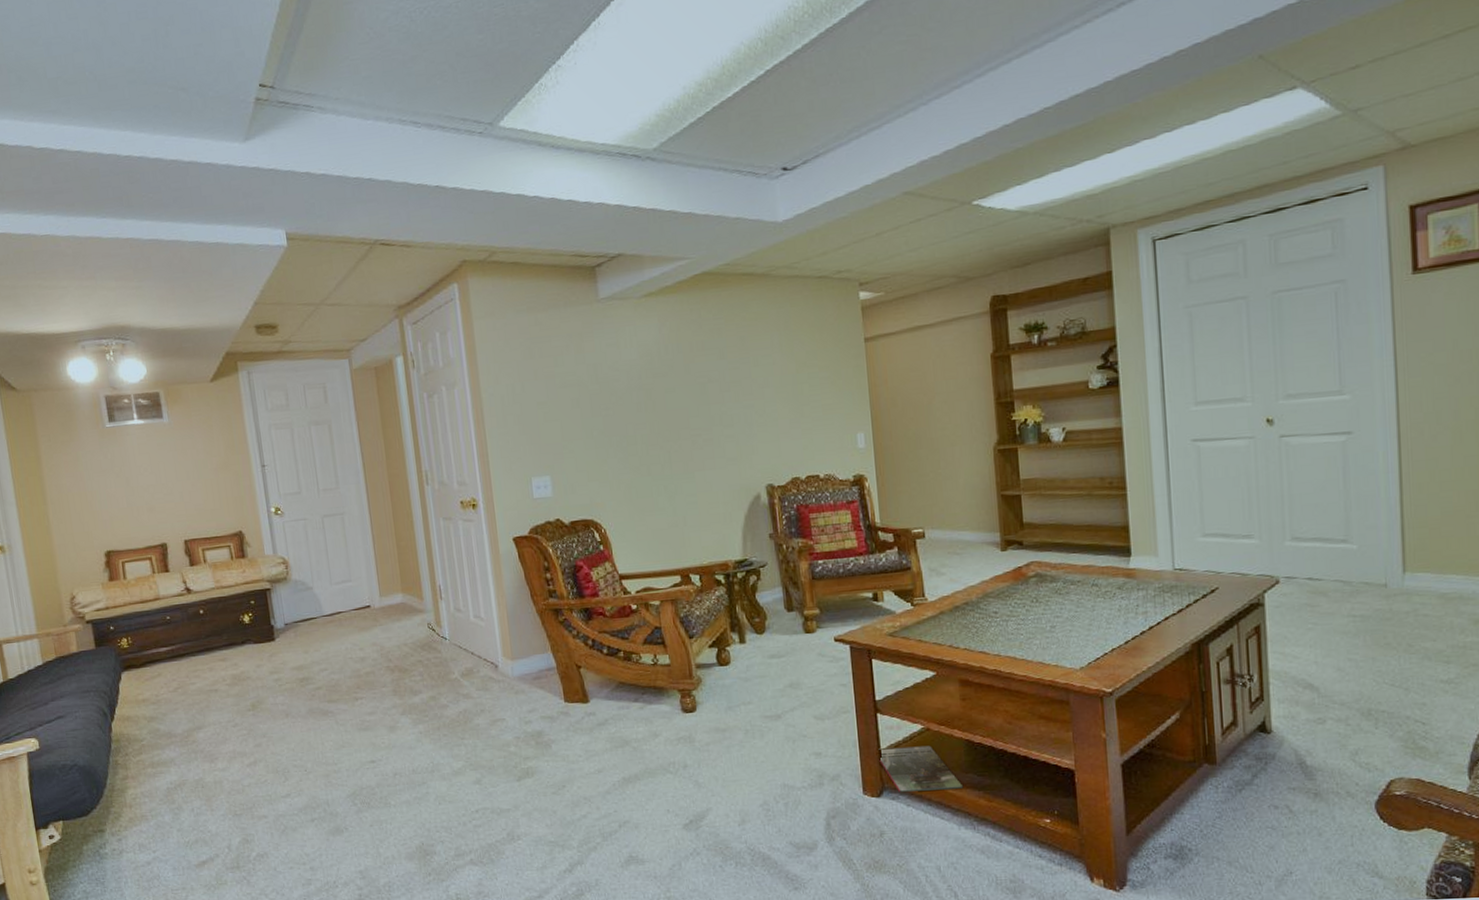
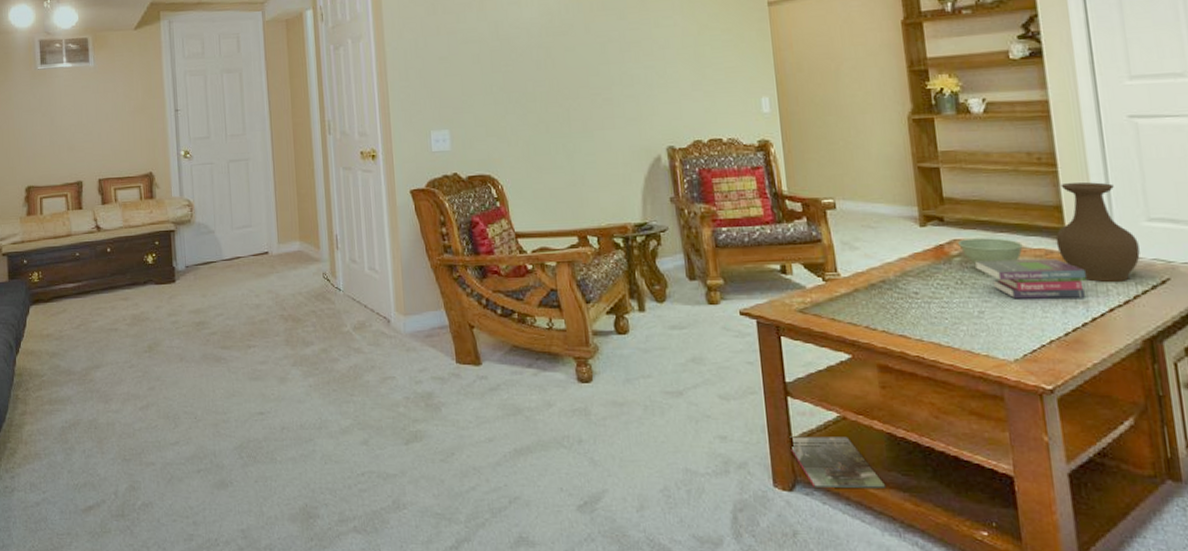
bowl: none [1034,558,1093,583] -> present [957,238,1023,264]
books: none [1050,575,1146,613] -> present [975,259,1086,299]
vase: none [1121,502,1194,595] -> present [1055,182,1140,283]

